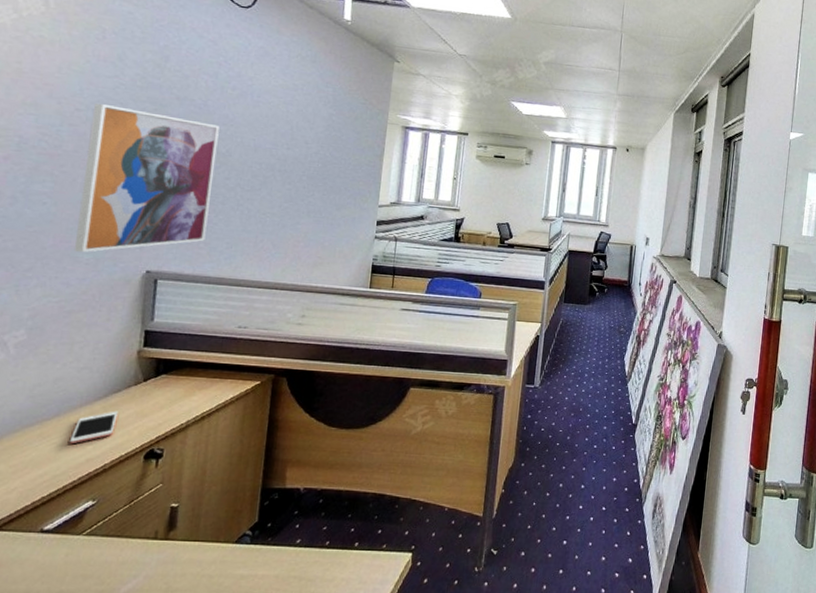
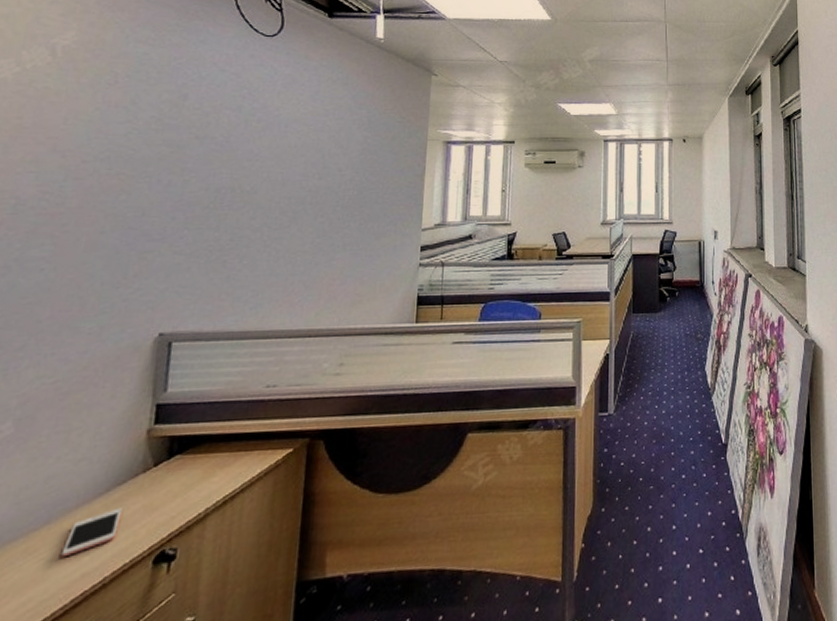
wall art: present [73,102,220,253] -> none [74,152,243,322]

